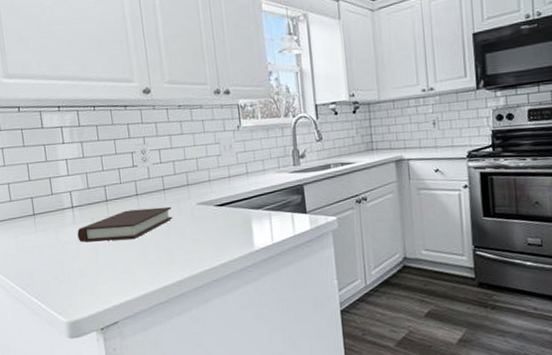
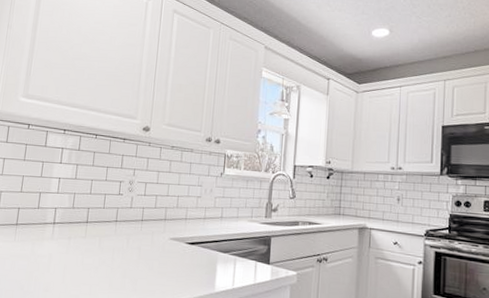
book: present [77,206,173,243] -> none [52,234,146,262]

